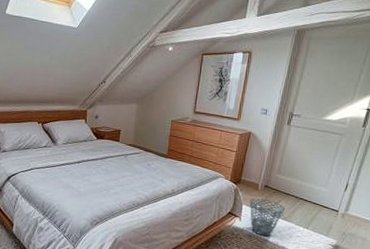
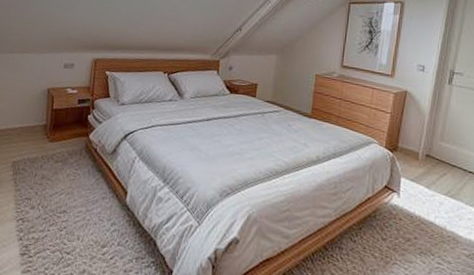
waste basket: present [249,198,286,236] -> none [409,169,453,218]

